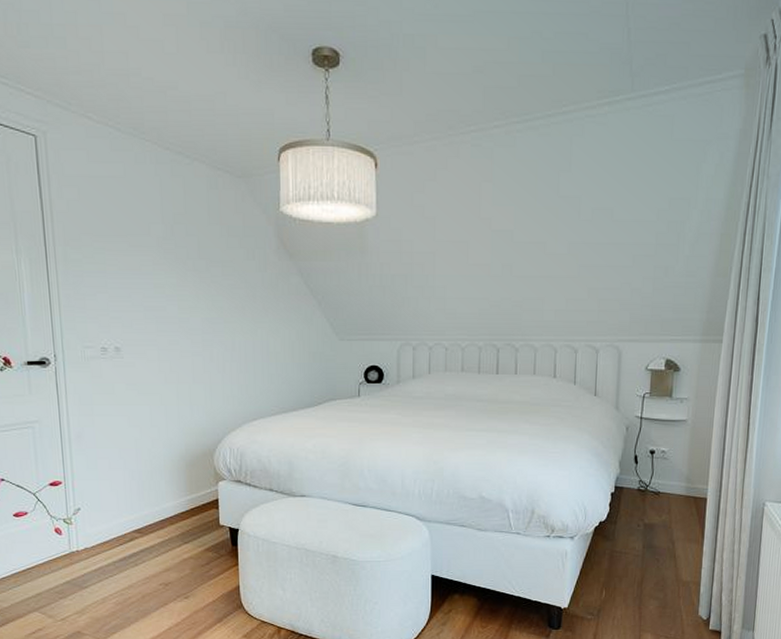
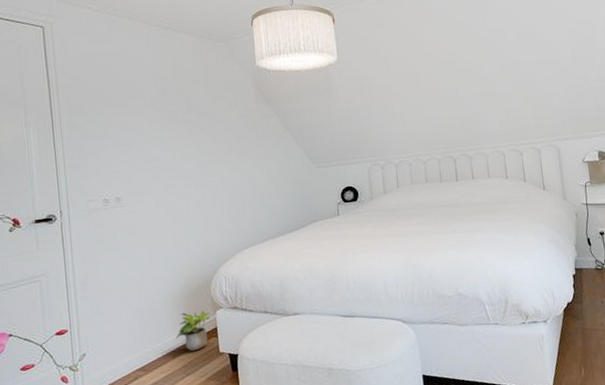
potted plant: none [174,479,211,520] -> present [175,310,210,352]

